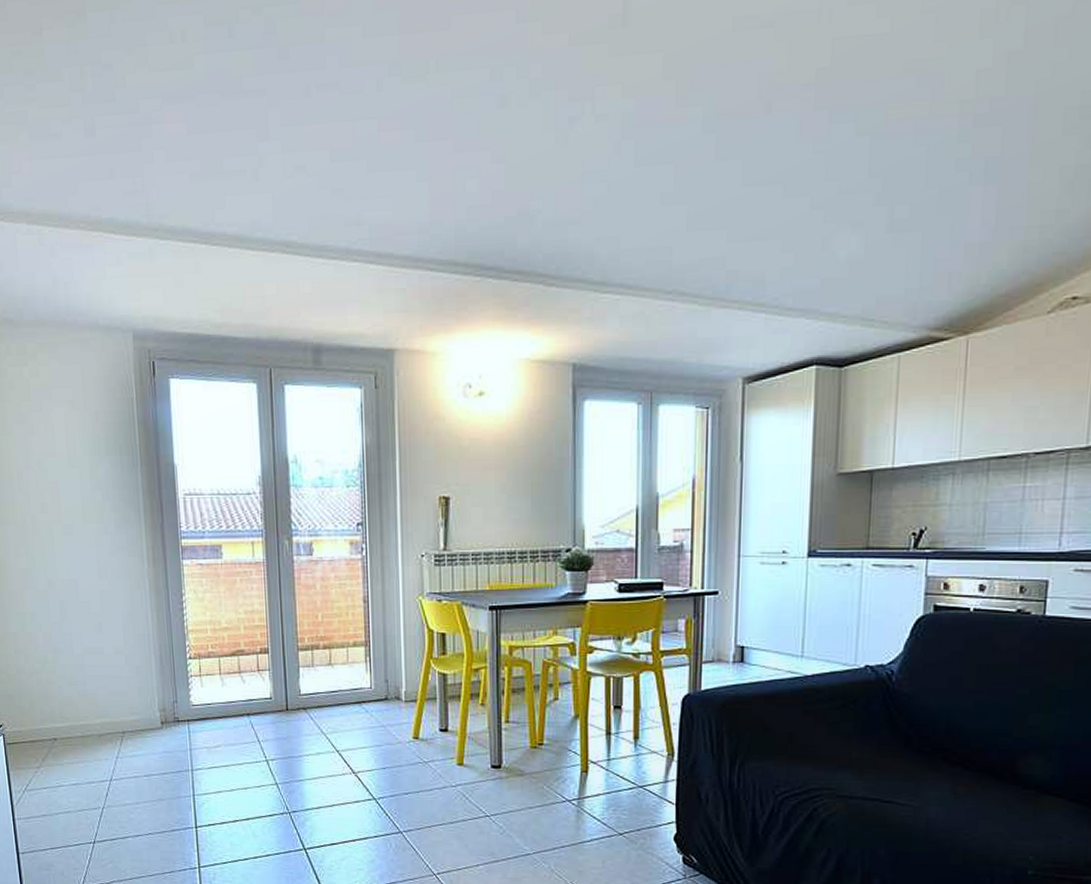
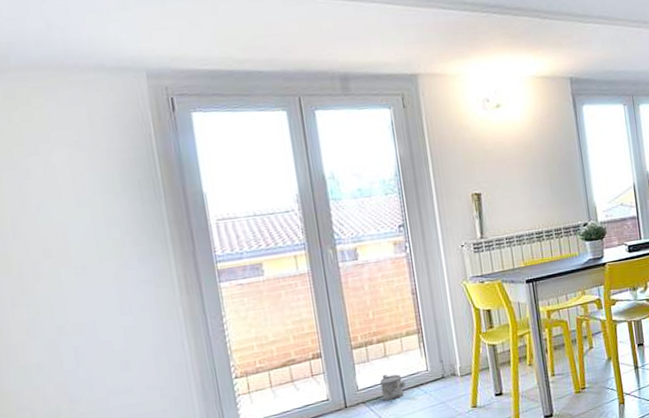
watering can: none [322,683,347,713] -> present [380,374,406,402]

